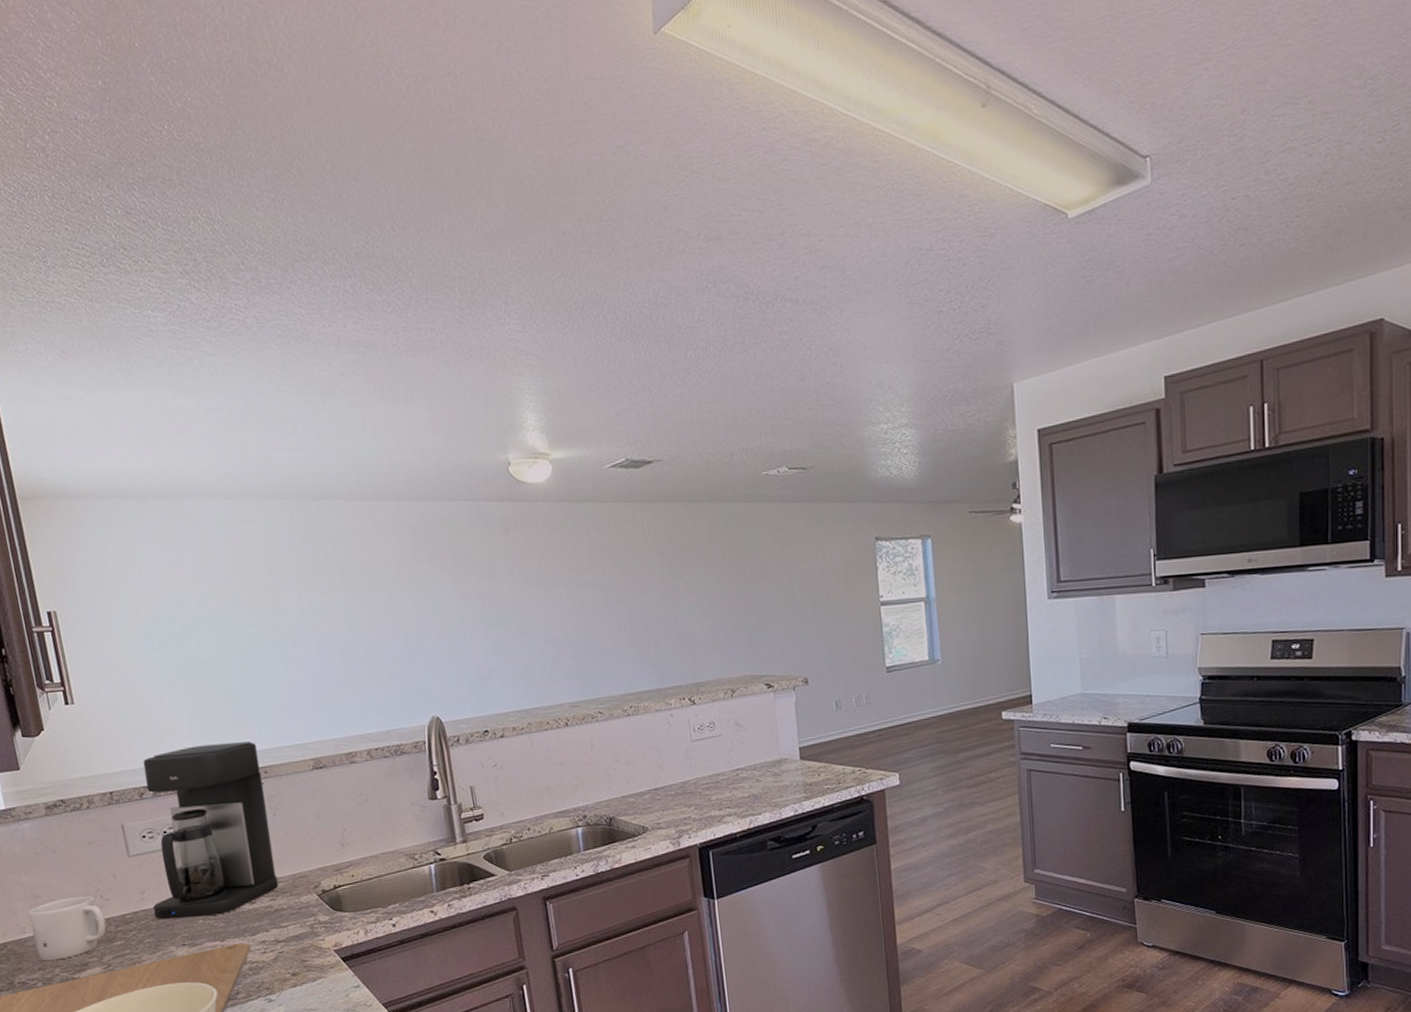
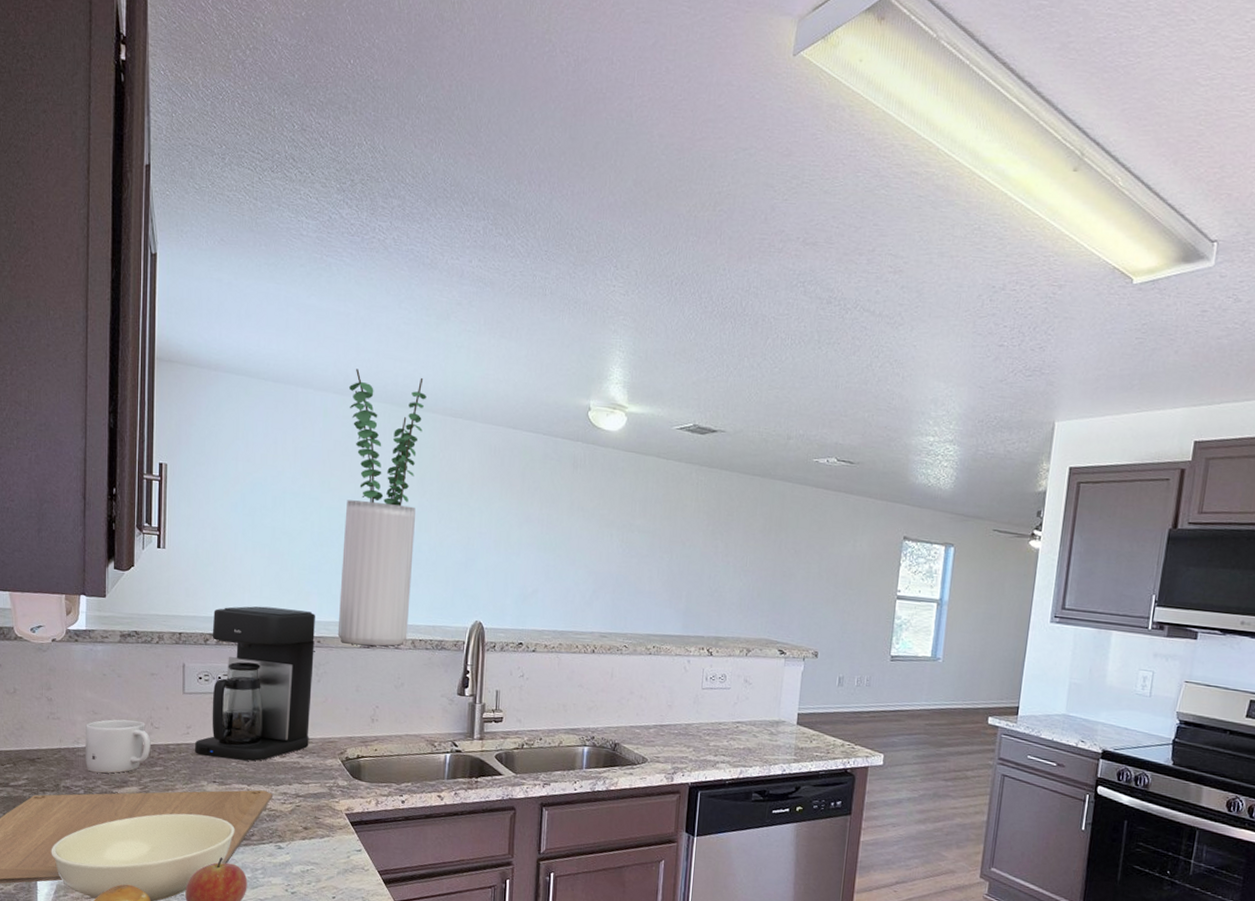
vase: none [240,463,362,768] -> present [337,368,427,647]

